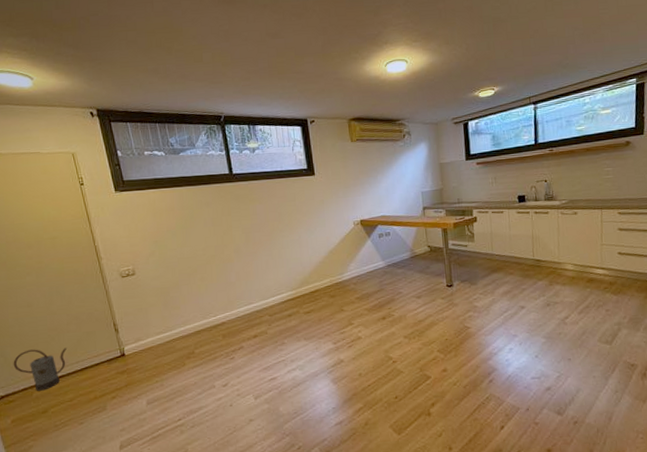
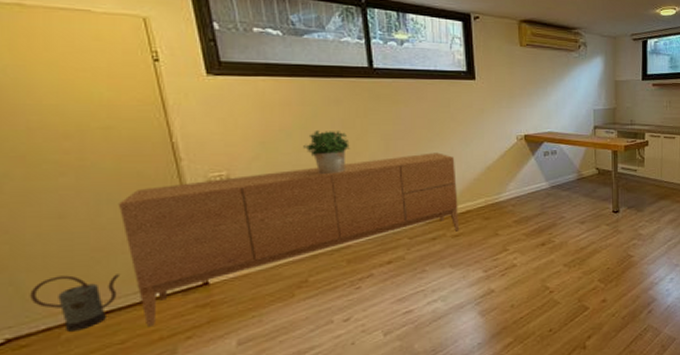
sideboard: none [63,241,311,389] -> present [118,152,460,328]
potted plant: none [185,228,219,264] -> present [303,129,350,174]

